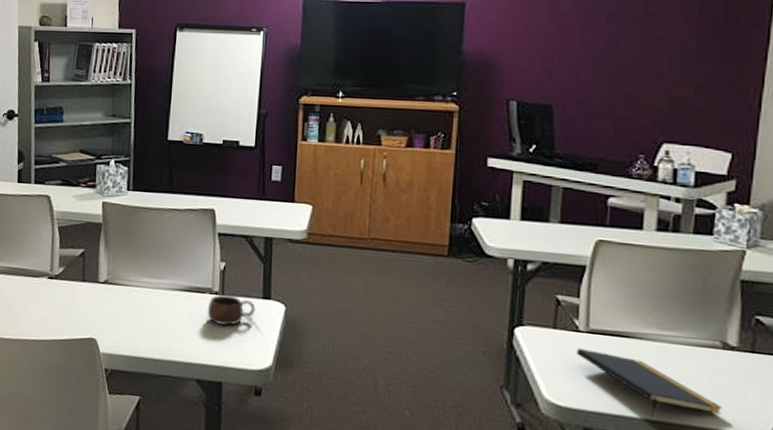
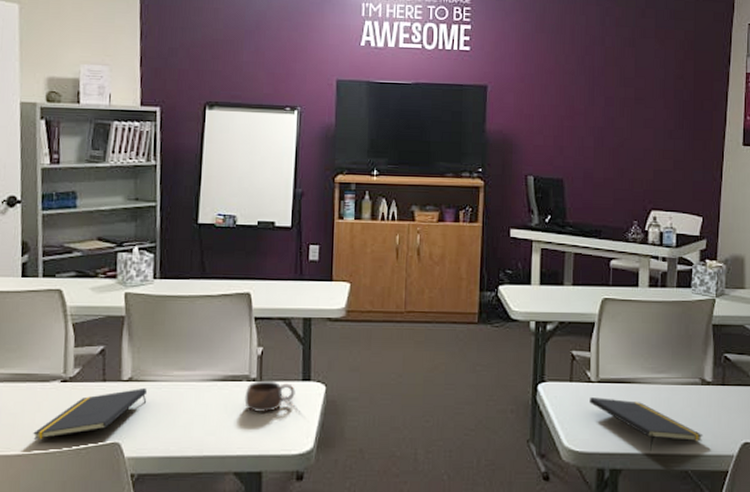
notepad: none [25,290,121,328] -> present [33,387,148,440]

